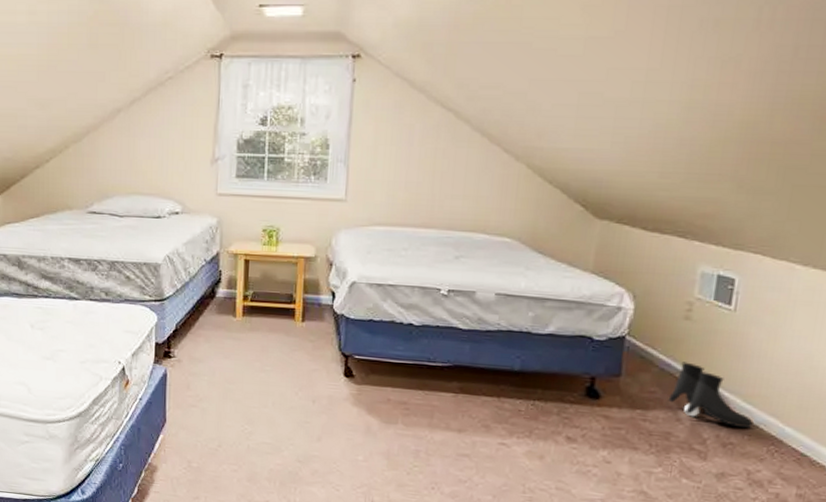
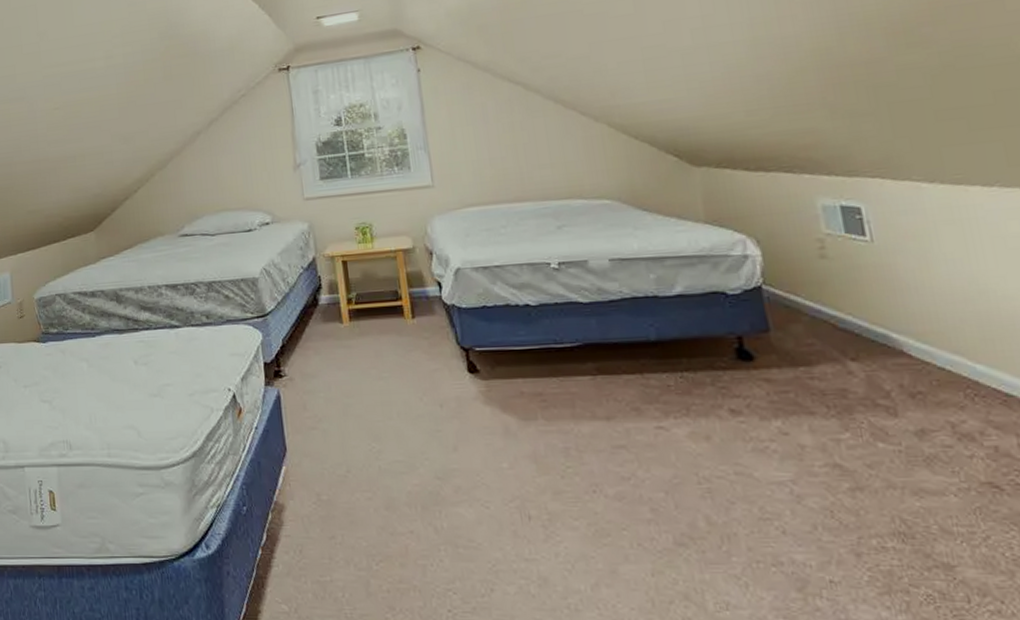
boots: present [668,362,754,429] -> none [830,305,938,373]

